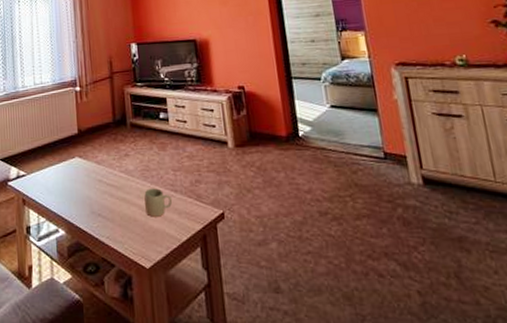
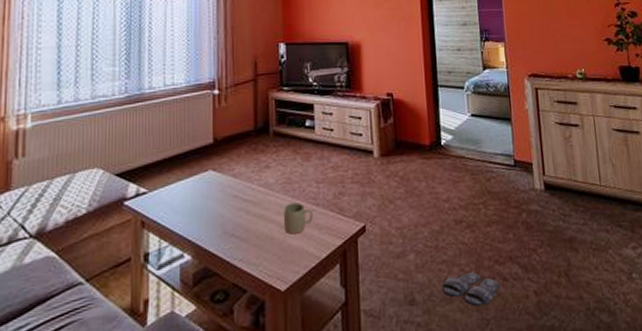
slippers: none [309,266,375,299] -> present [442,272,500,306]

